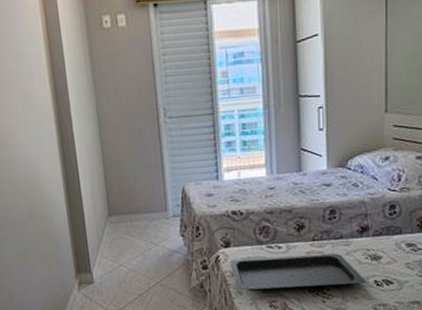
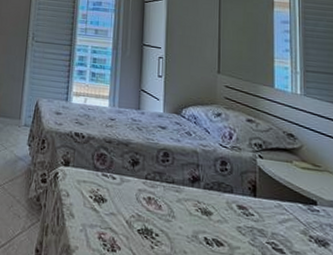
serving tray: present [230,253,365,292] -> none [66,179,195,238]

